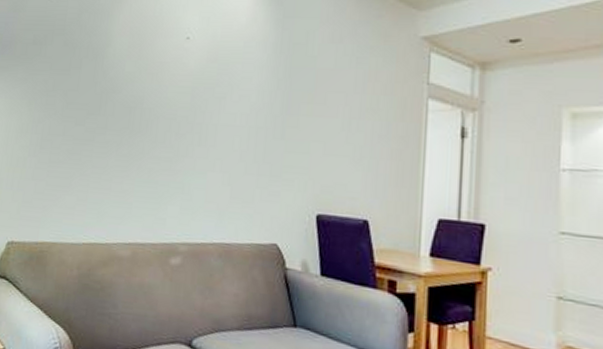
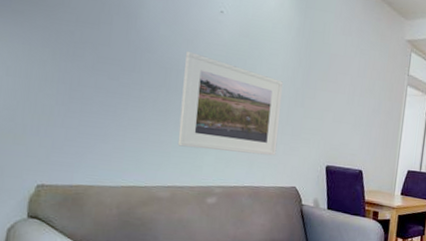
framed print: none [140,86,258,204] -> present [177,51,283,156]

